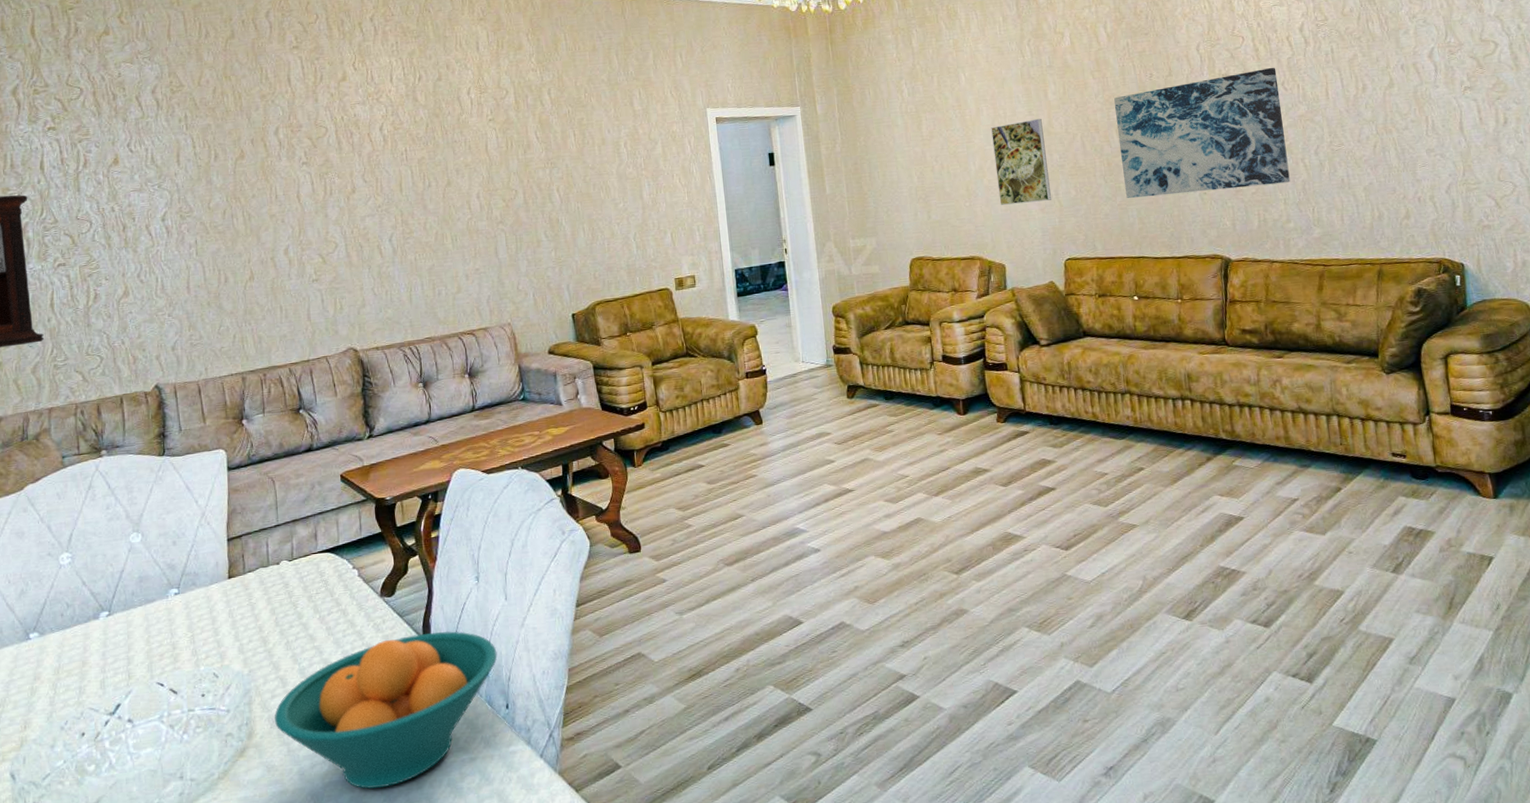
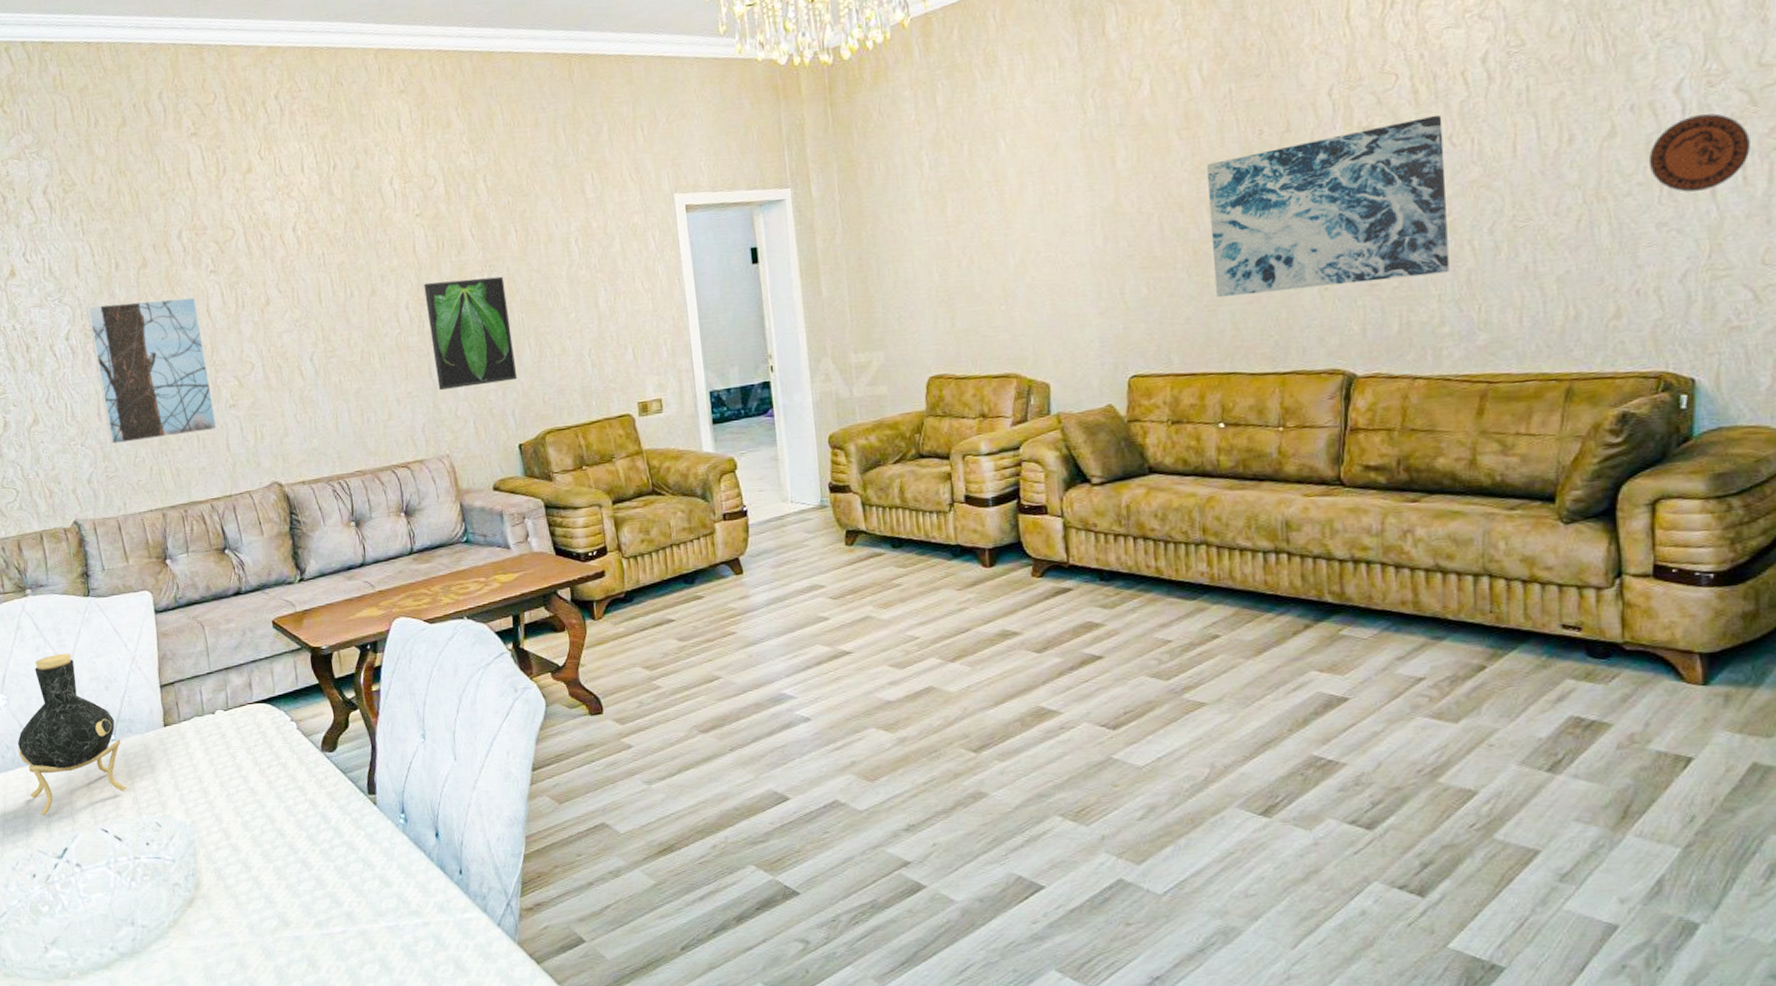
vase: none [78,511,187,672] -> present [18,654,128,815]
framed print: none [184,185,300,315] -> present [86,297,217,445]
fruit bowl: present [275,631,497,789] -> none [220,791,448,947]
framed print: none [493,172,573,268] -> present [424,276,518,391]
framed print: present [991,118,1052,205] -> none [1037,194,1116,309]
decorative plate: none [1417,73,1482,128] -> present [1648,113,1751,192]

